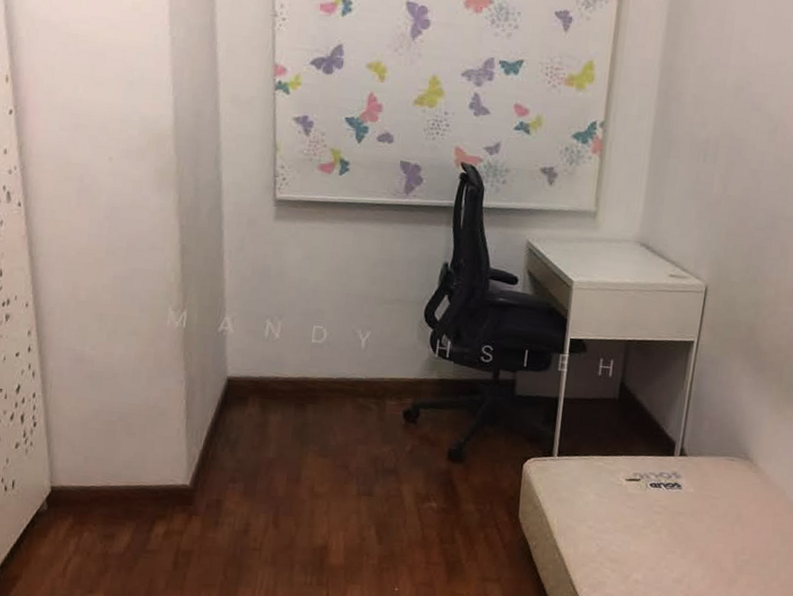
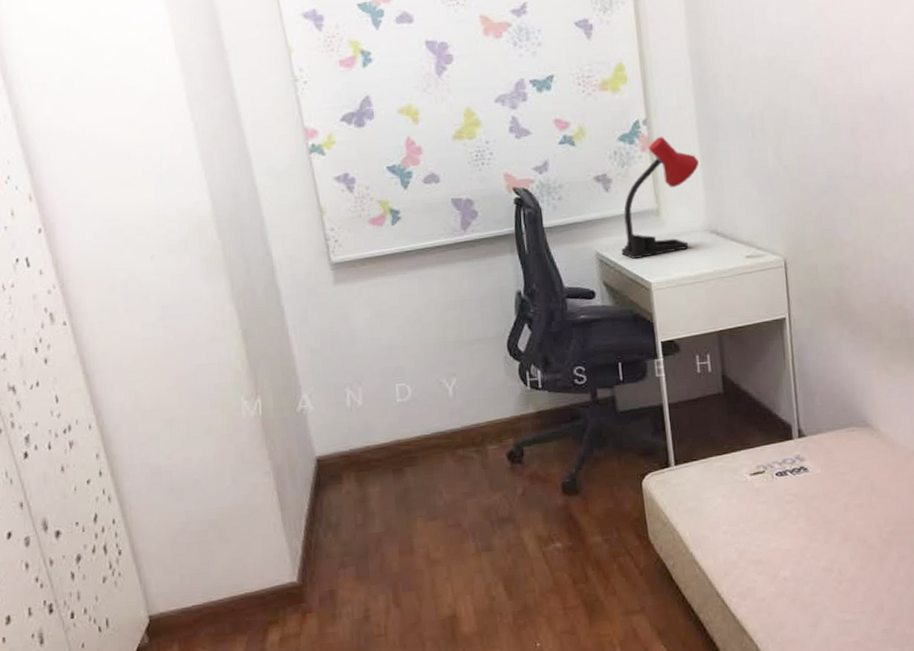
desk lamp: none [551,141,646,257] -> present [621,136,699,259]

